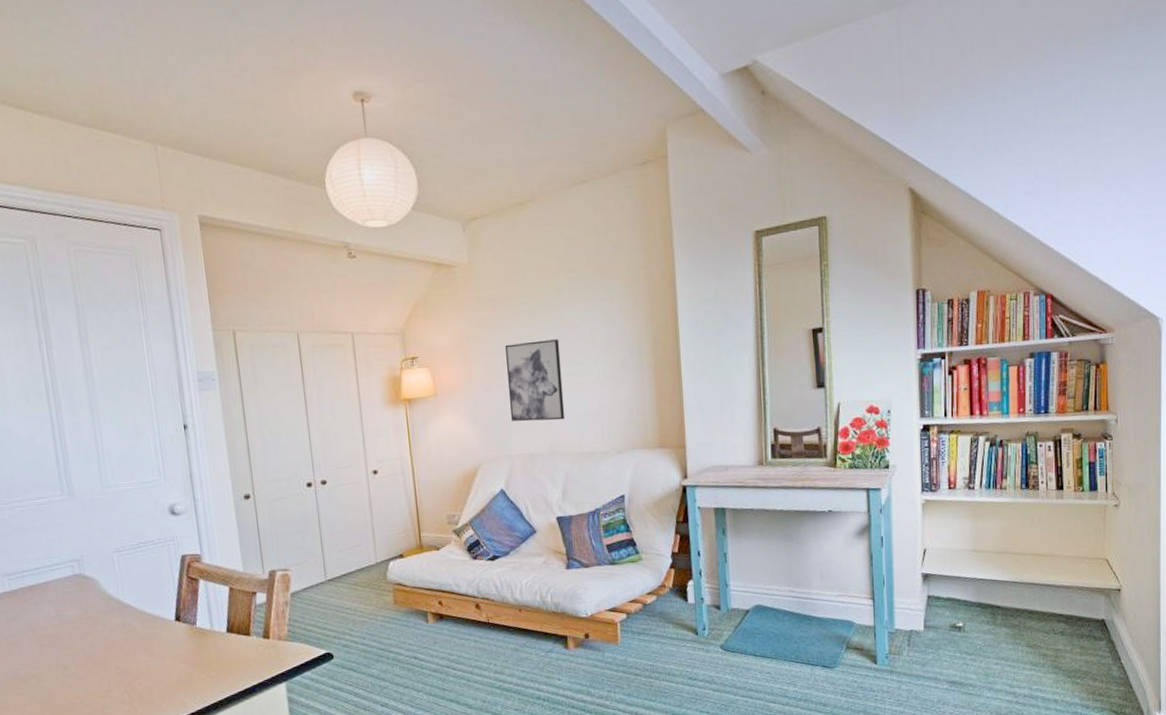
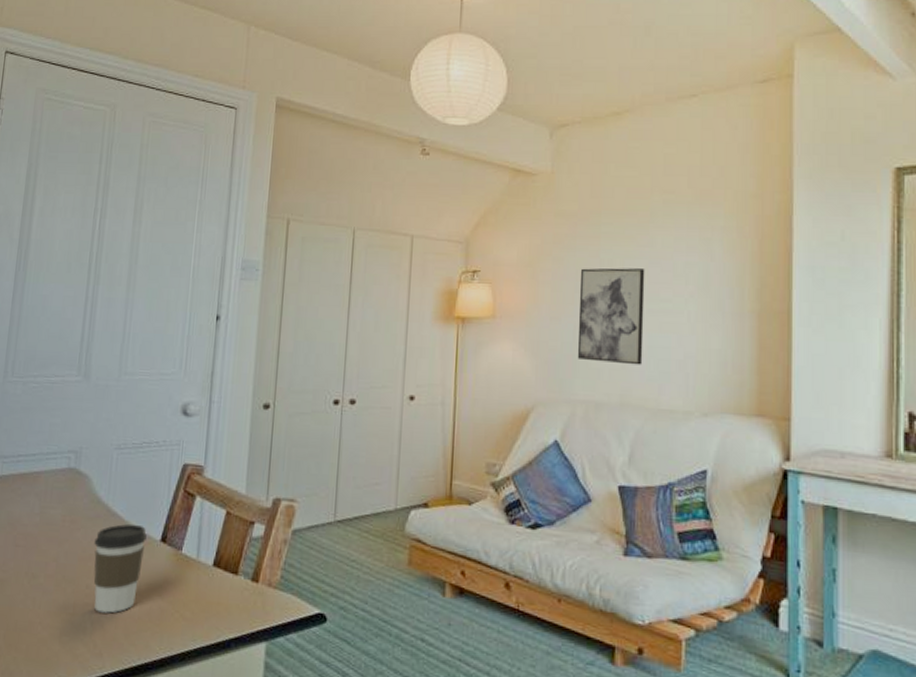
coffee cup: none [114,611,164,685] -> present [93,524,147,613]

